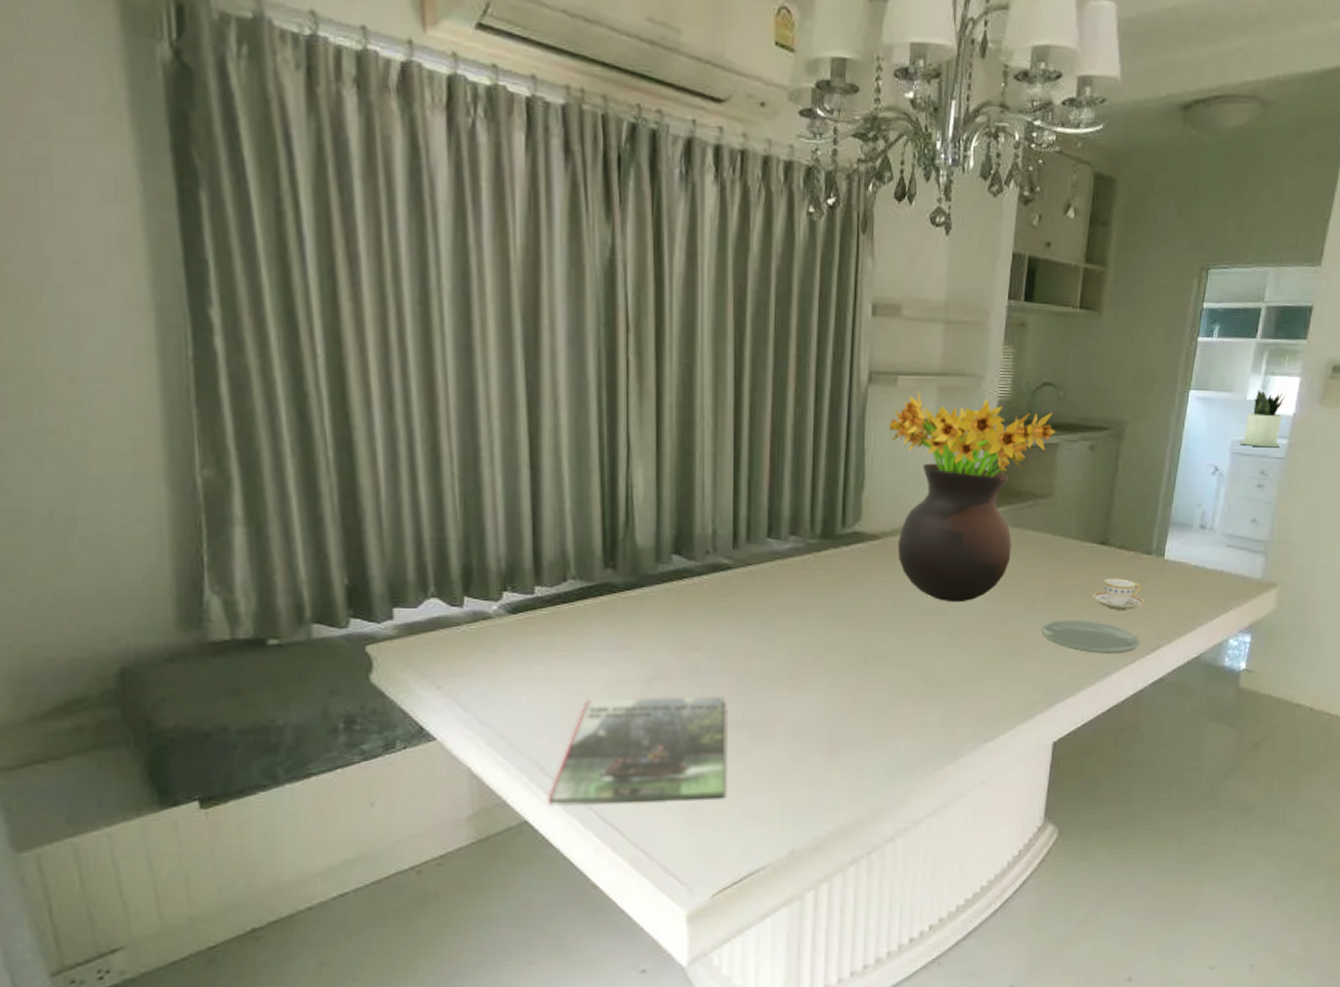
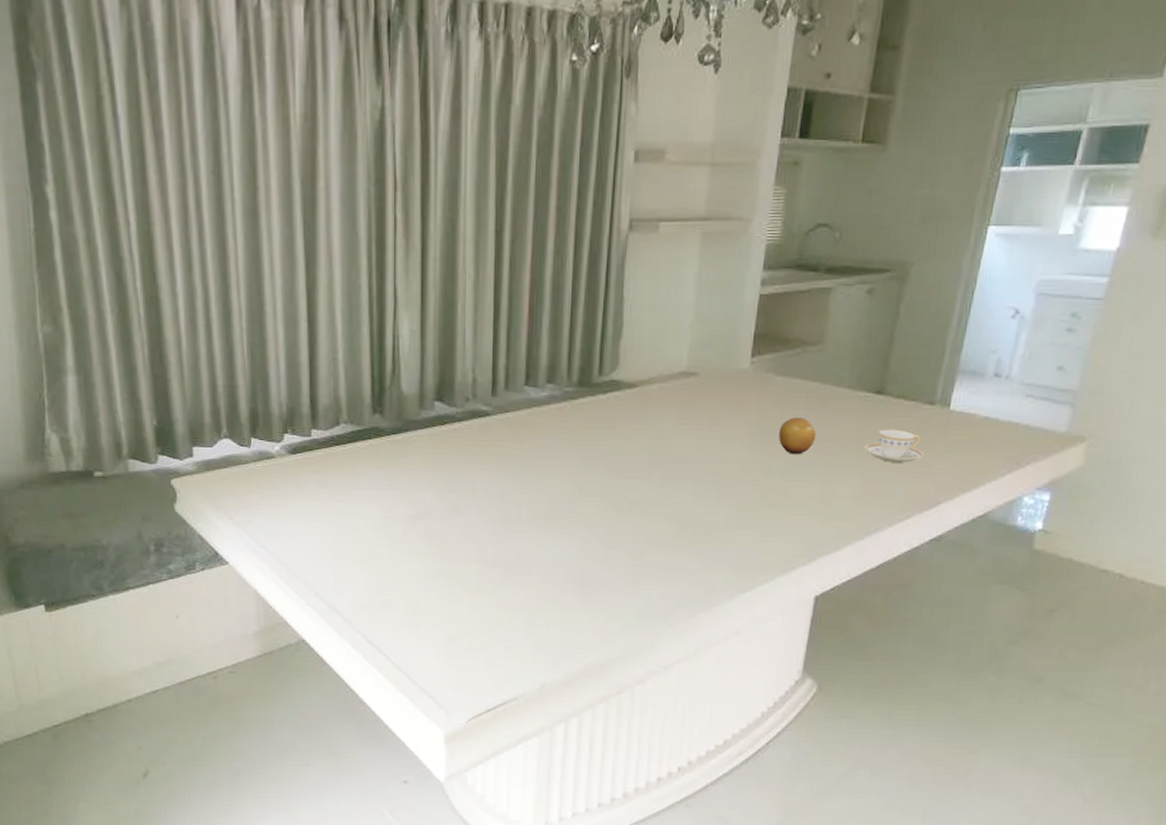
magazine: present [547,696,725,805] -> none [322,533,483,630]
flower arrangement: present [889,391,1056,603] -> none [649,237,830,452]
fruit: none [1015,568,1049,604] -> present [779,417,816,455]
plate: present [1041,619,1140,653] -> none [806,471,918,508]
planter: present [1240,390,1286,448] -> none [1047,223,1109,287]

